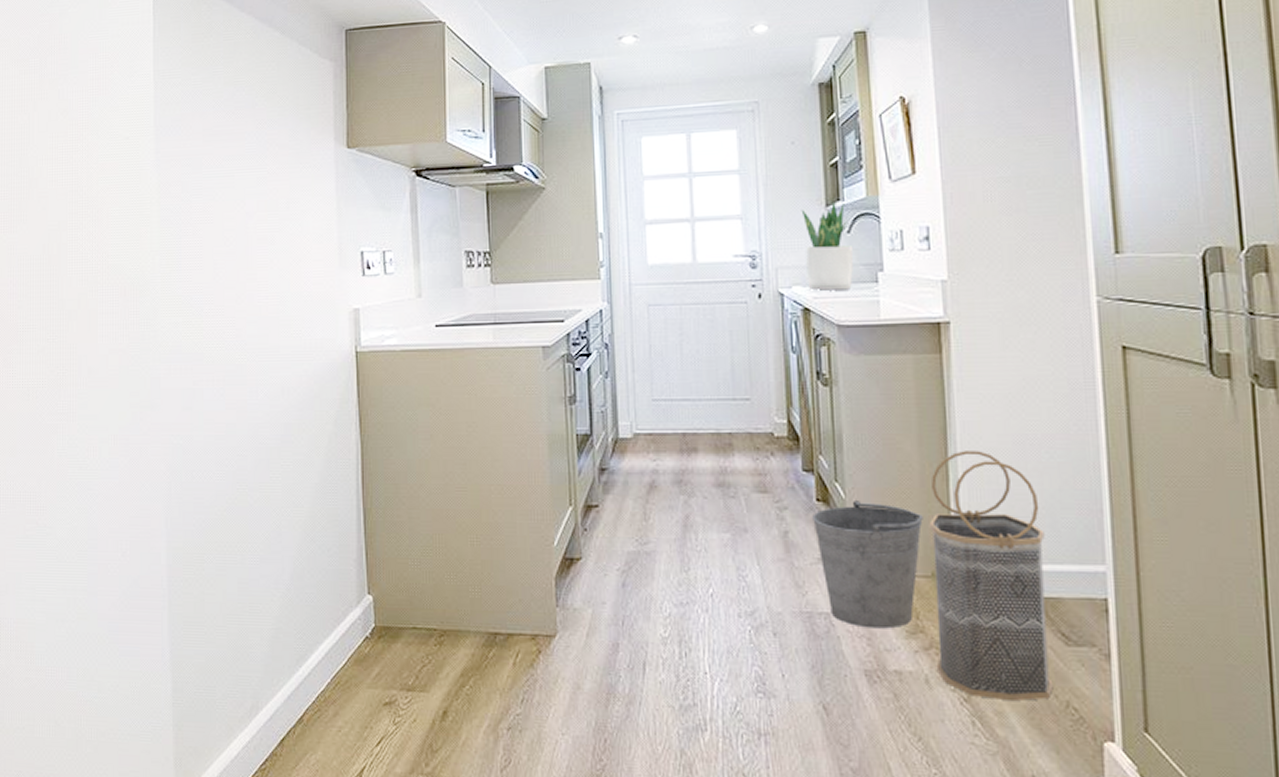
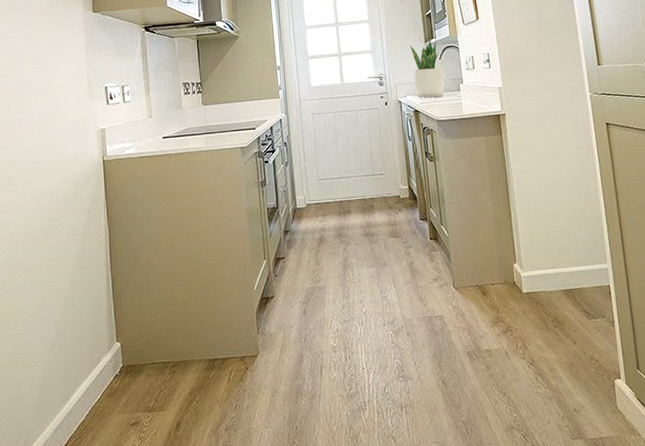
bucket: present [812,501,923,629] -> none [428,237,497,323]
basket: present [929,451,1054,702] -> none [501,196,583,361]

